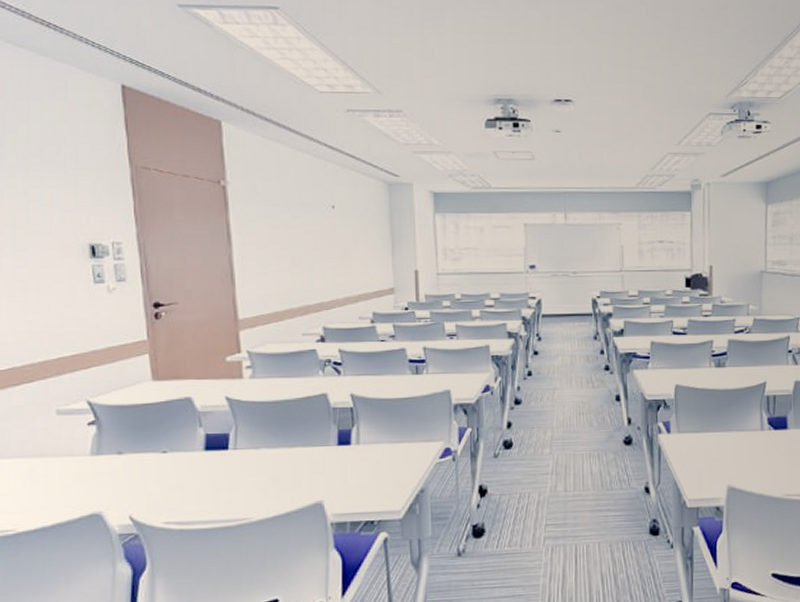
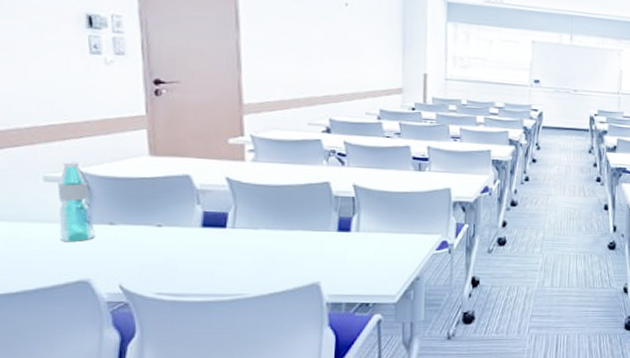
water bottle: none [69,392,106,475] -> present [58,161,96,243]

